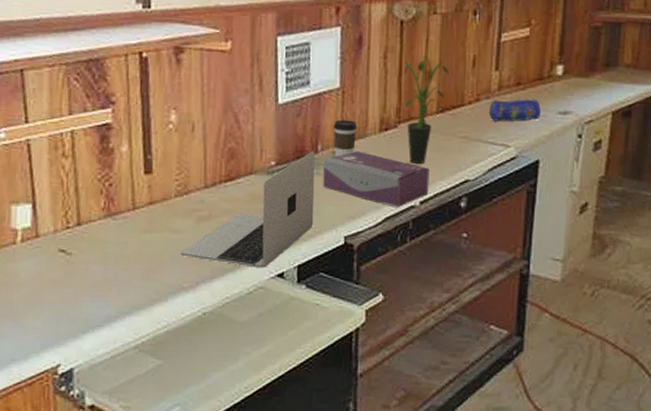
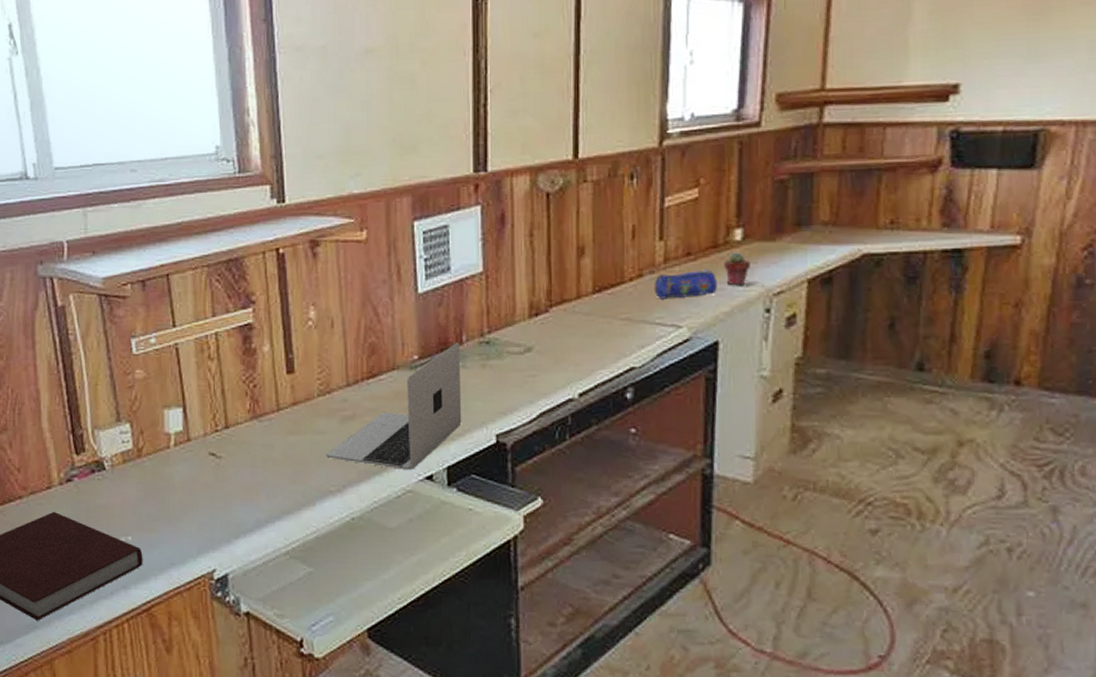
tissue box: present [323,151,430,208] -> none [469,340,588,402]
coffee cup: present [333,120,358,157] -> none [477,306,505,348]
potted plant: present [405,55,449,164] -> none [554,229,605,351]
potted succulent: none [547,85,568,114] -> present [724,252,750,286]

